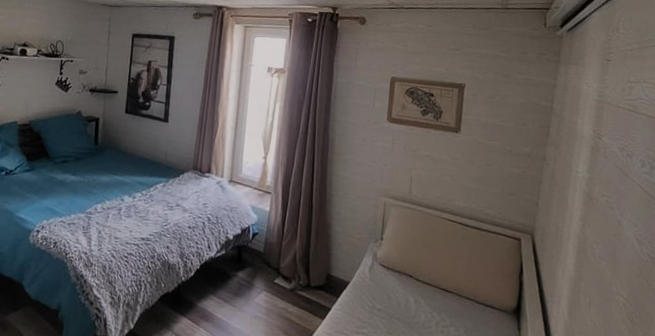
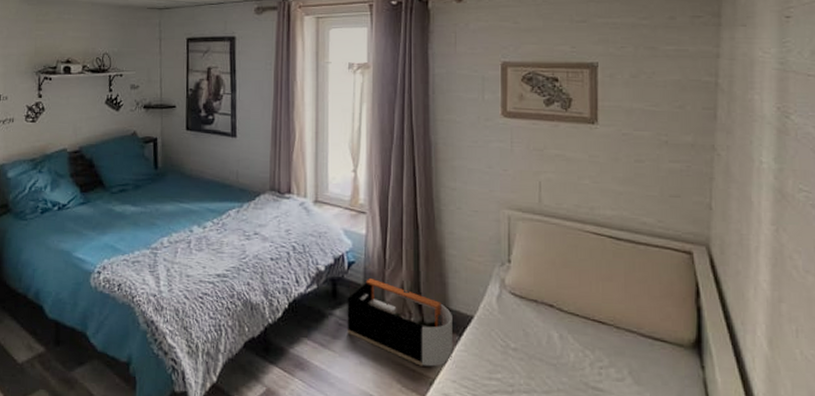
storage bin: none [246,247,333,322] -> present [347,277,452,367]

